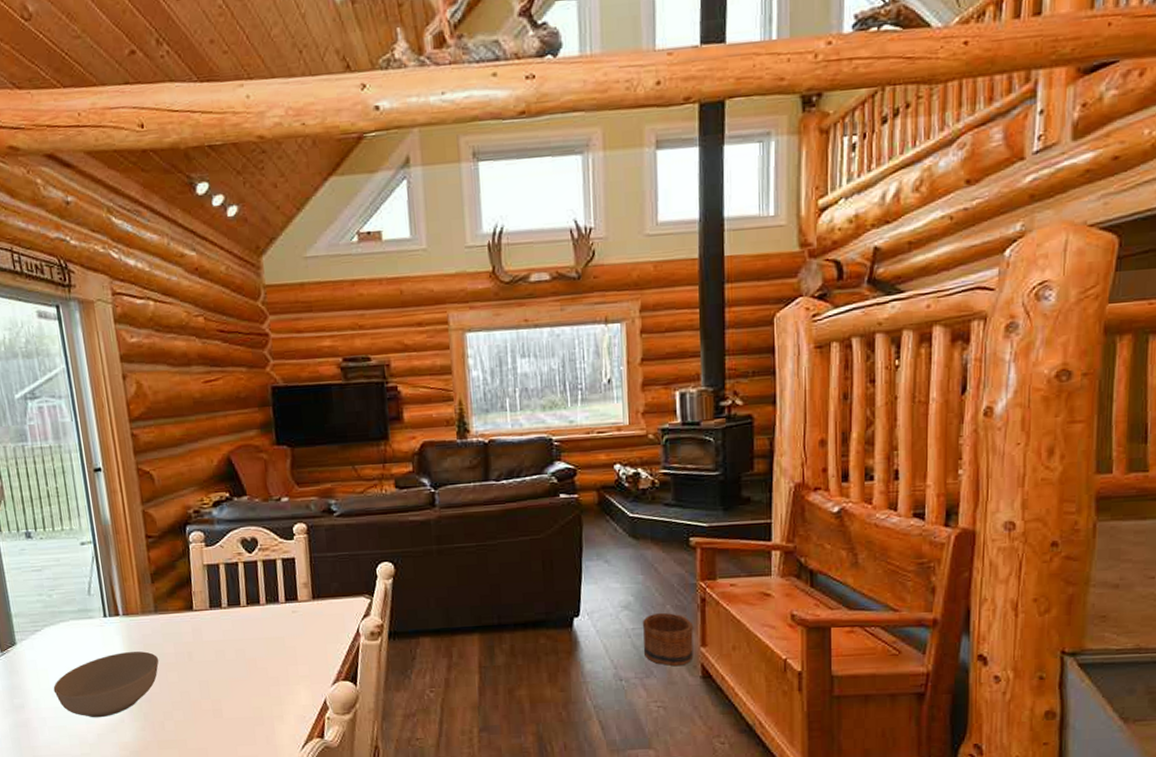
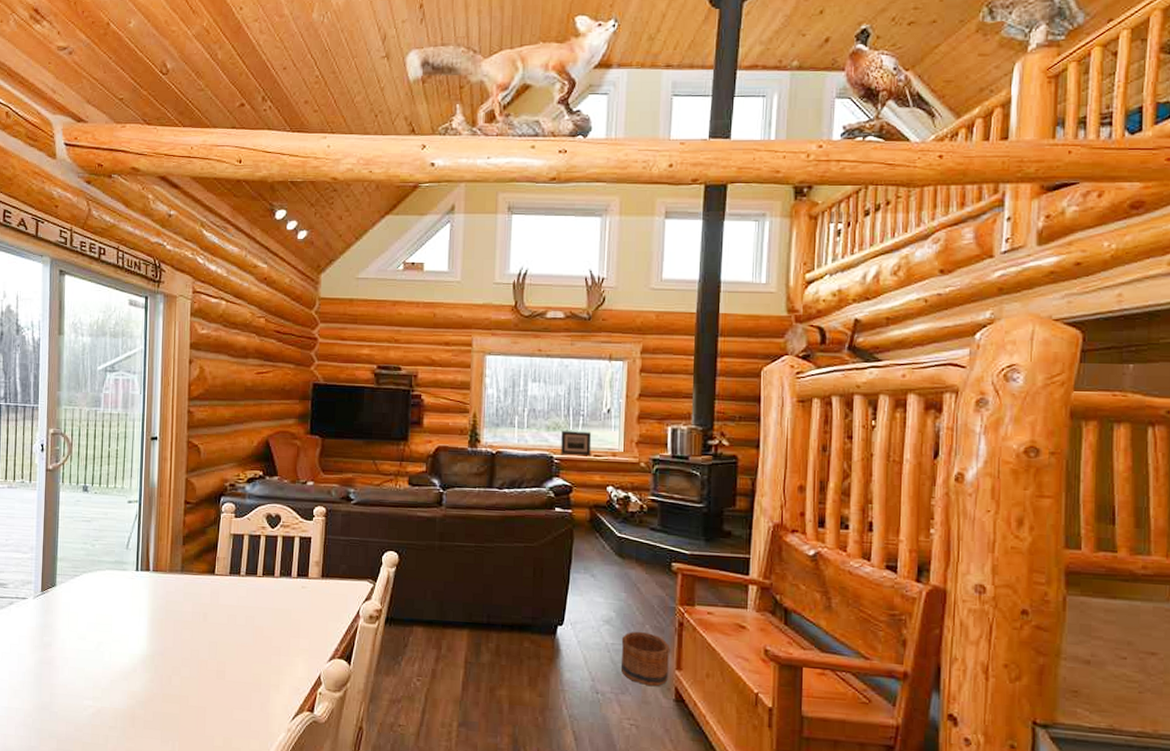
bowl: present [53,651,159,718] -> none [80,605,177,665]
picture frame: none [559,407,594,435] -> present [561,431,592,455]

